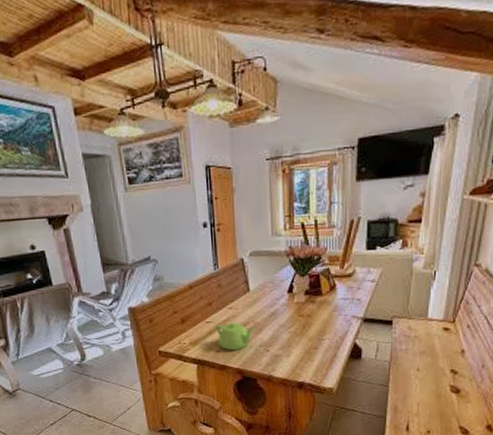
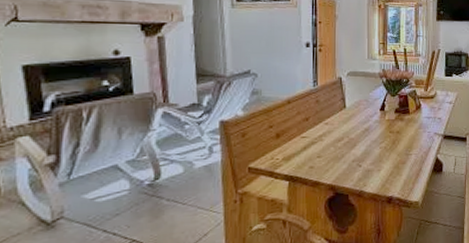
teapot: present [215,322,255,351] -> none [310,137,349,167]

